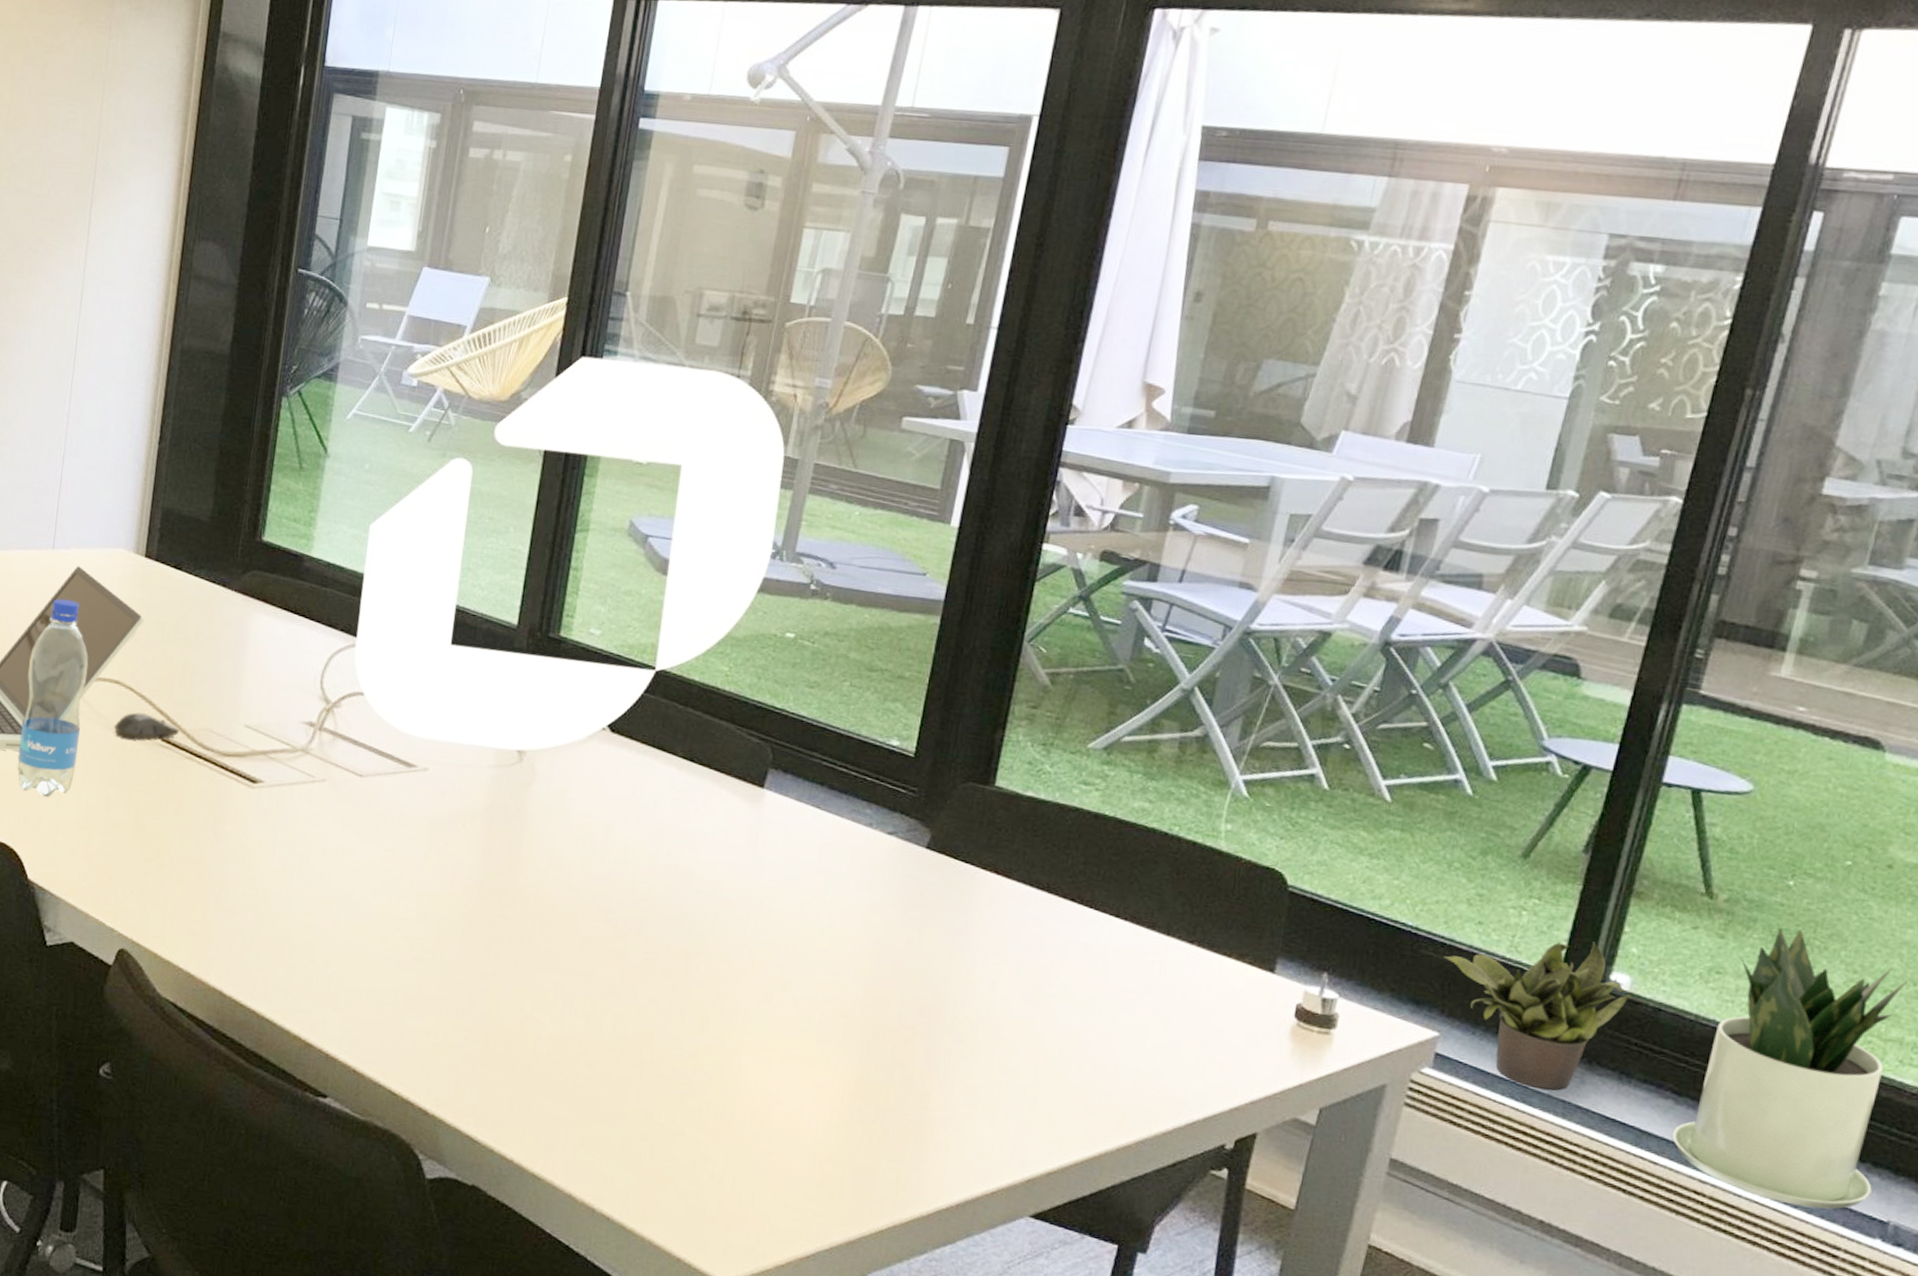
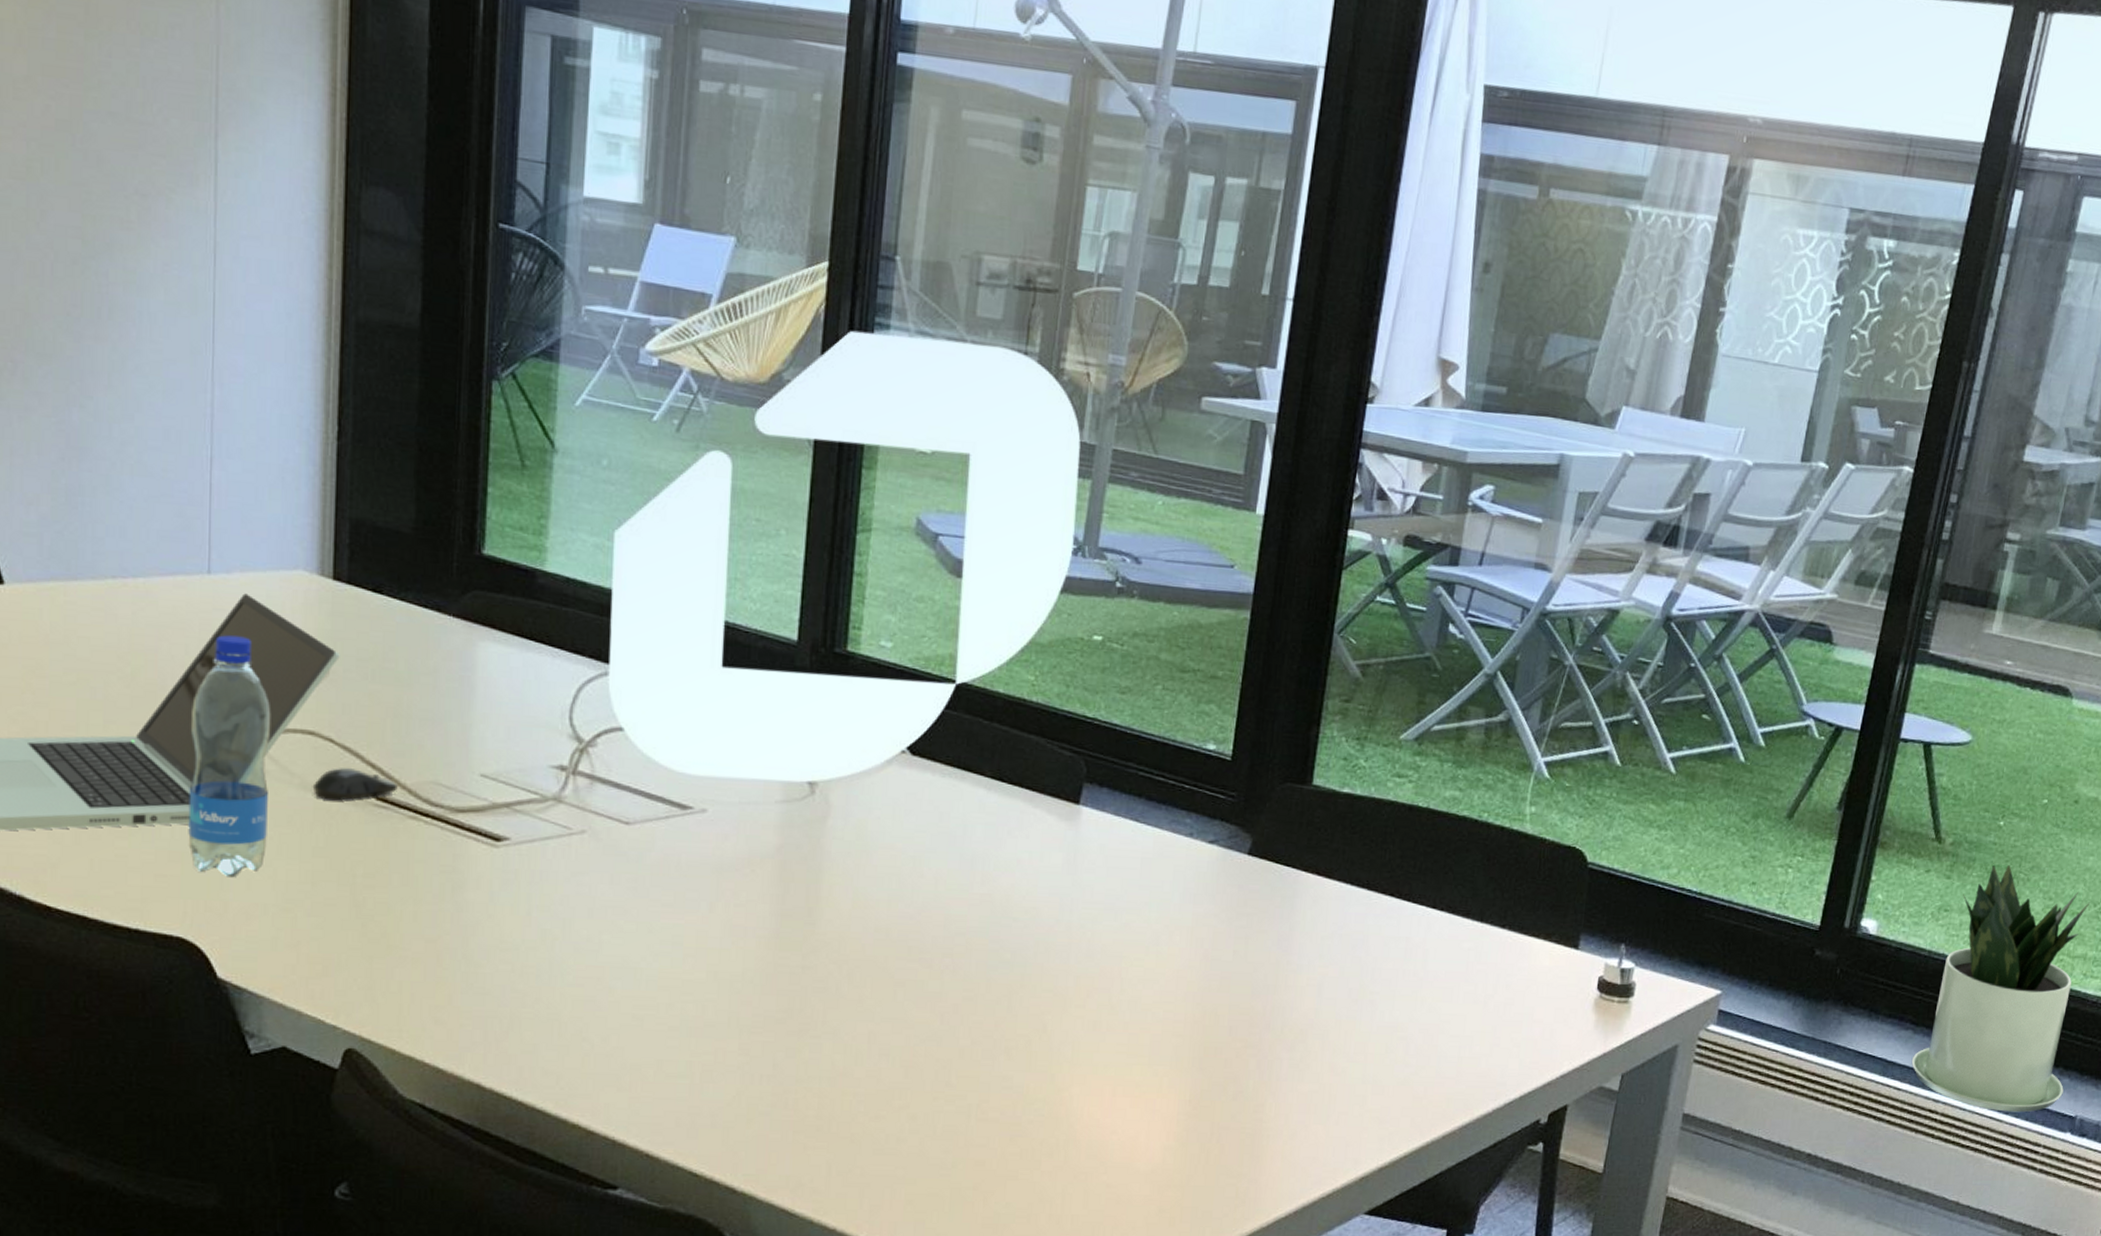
potted plant: present [1443,941,1632,1091] -> none [1723,892,1879,1034]

